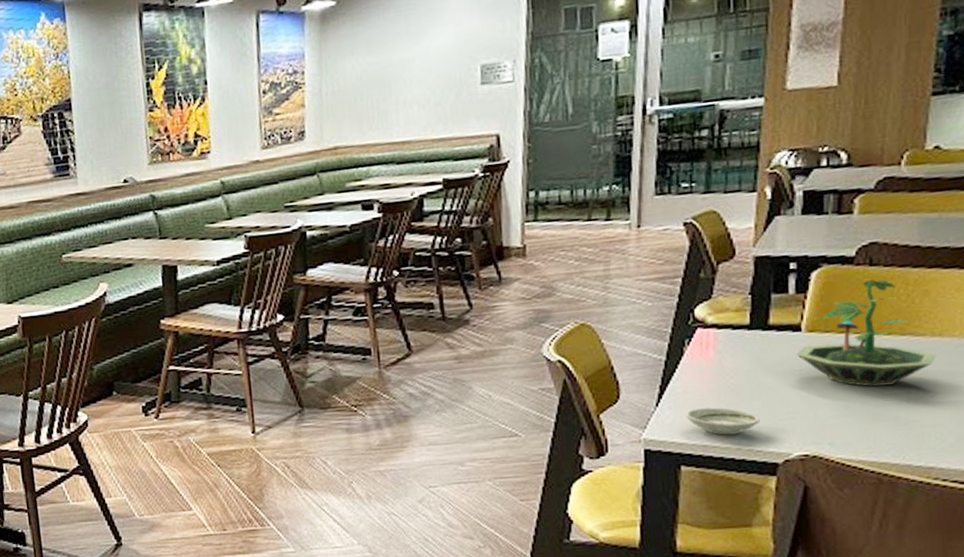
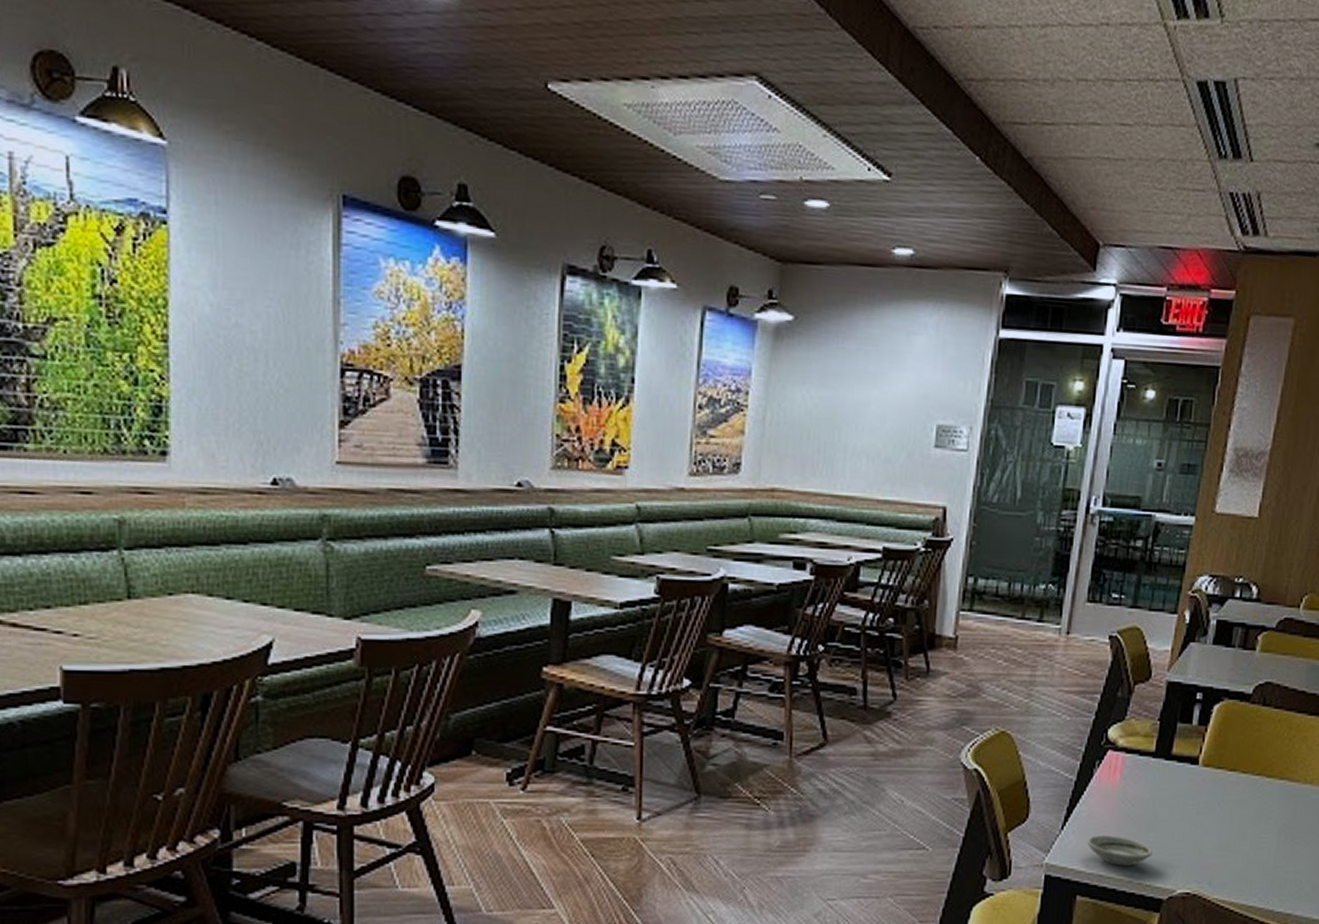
terrarium: present [796,279,937,387] -> none [1191,719,1306,828]

